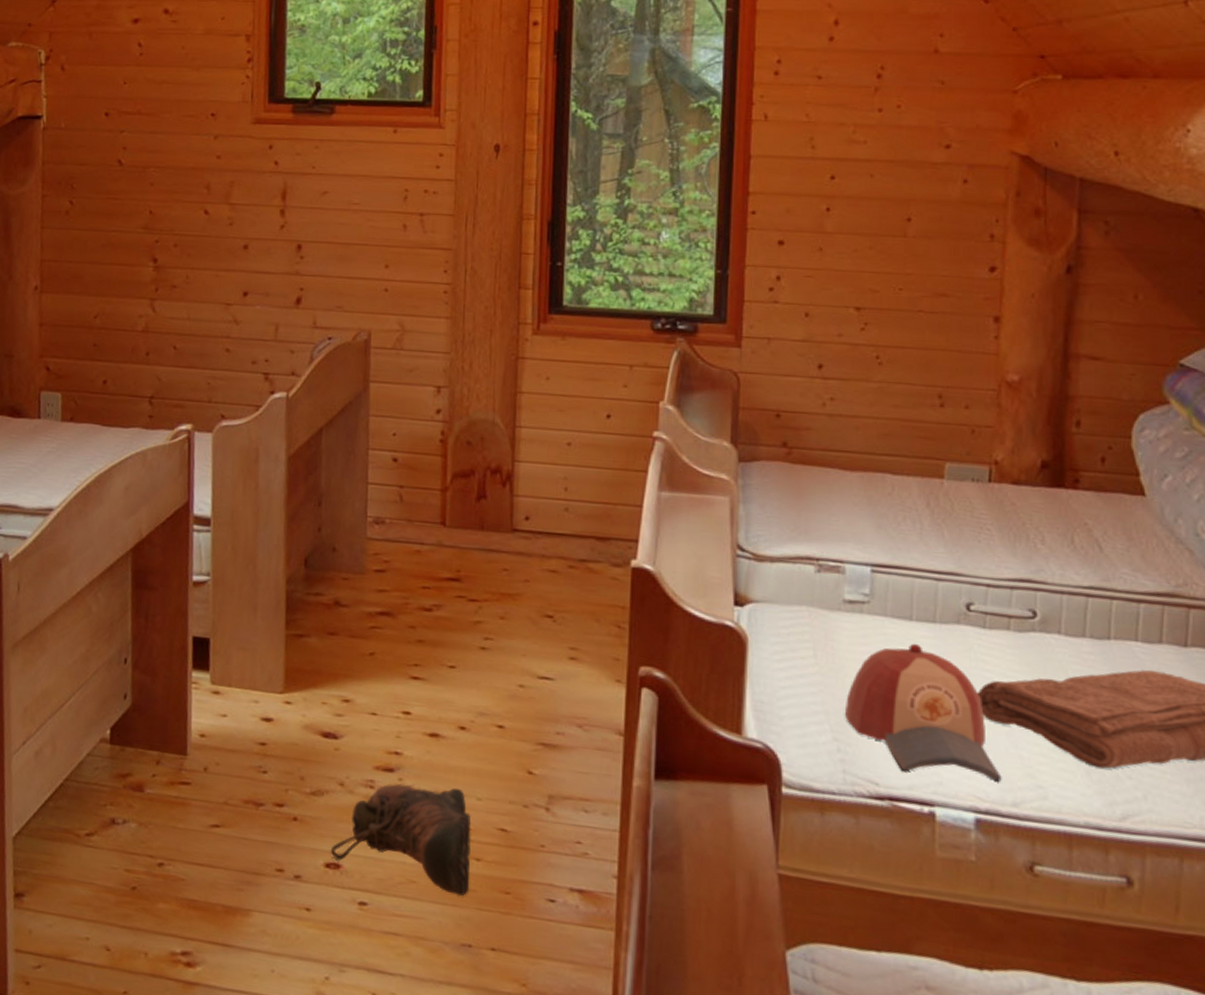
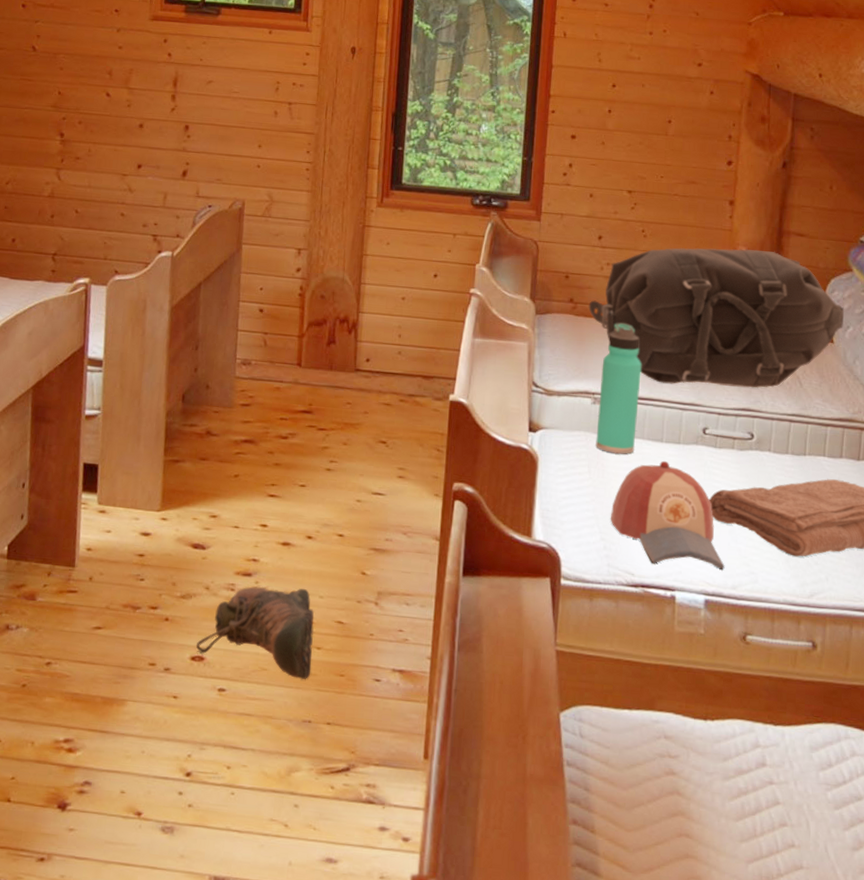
duffel bag: none [807,377,1160,554] -> present [588,248,845,388]
thermos bottle: none [822,471,881,635] -> present [595,322,642,454]

